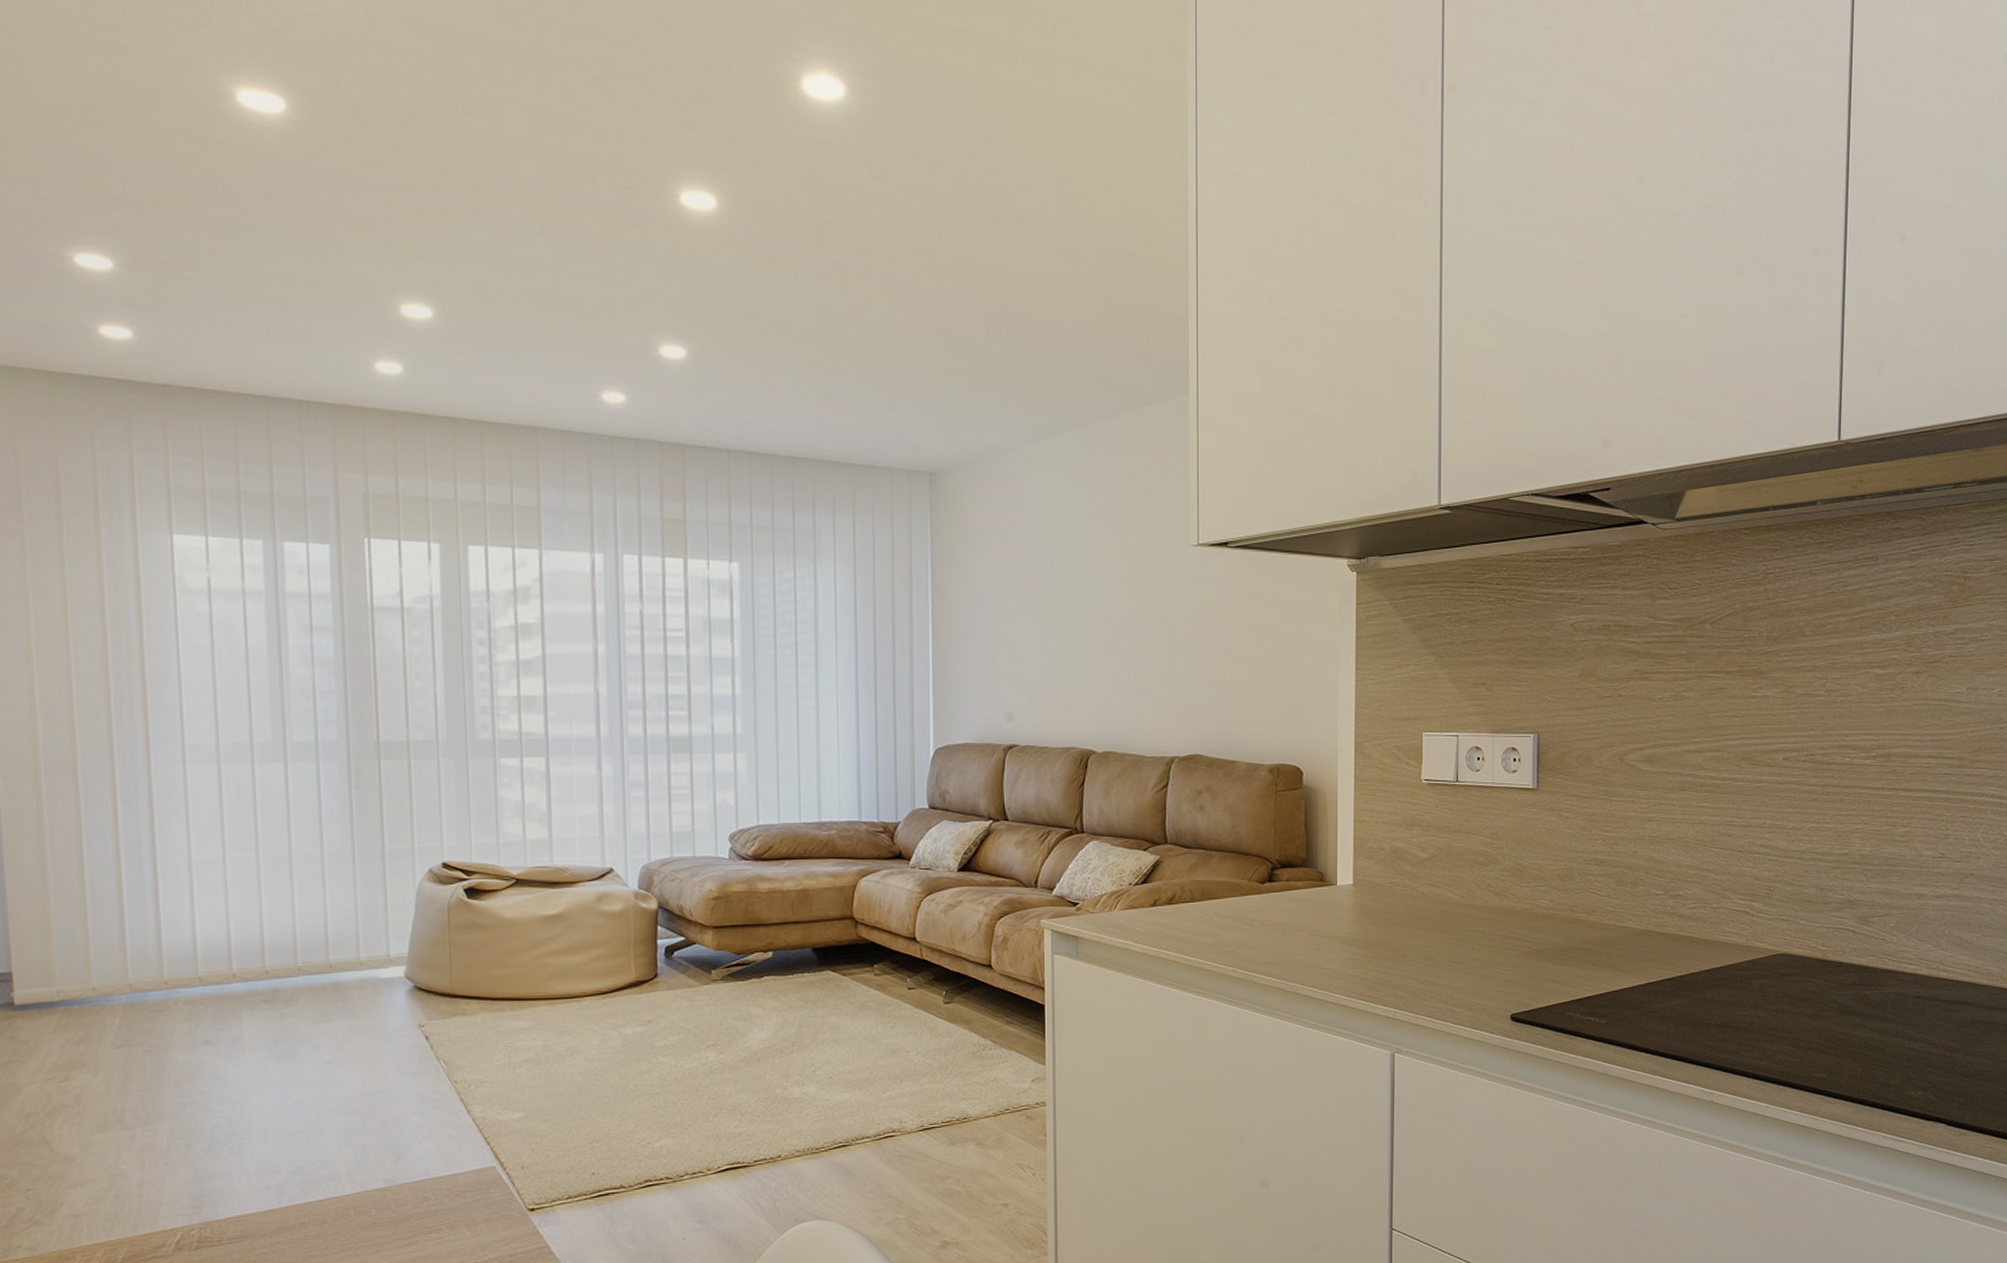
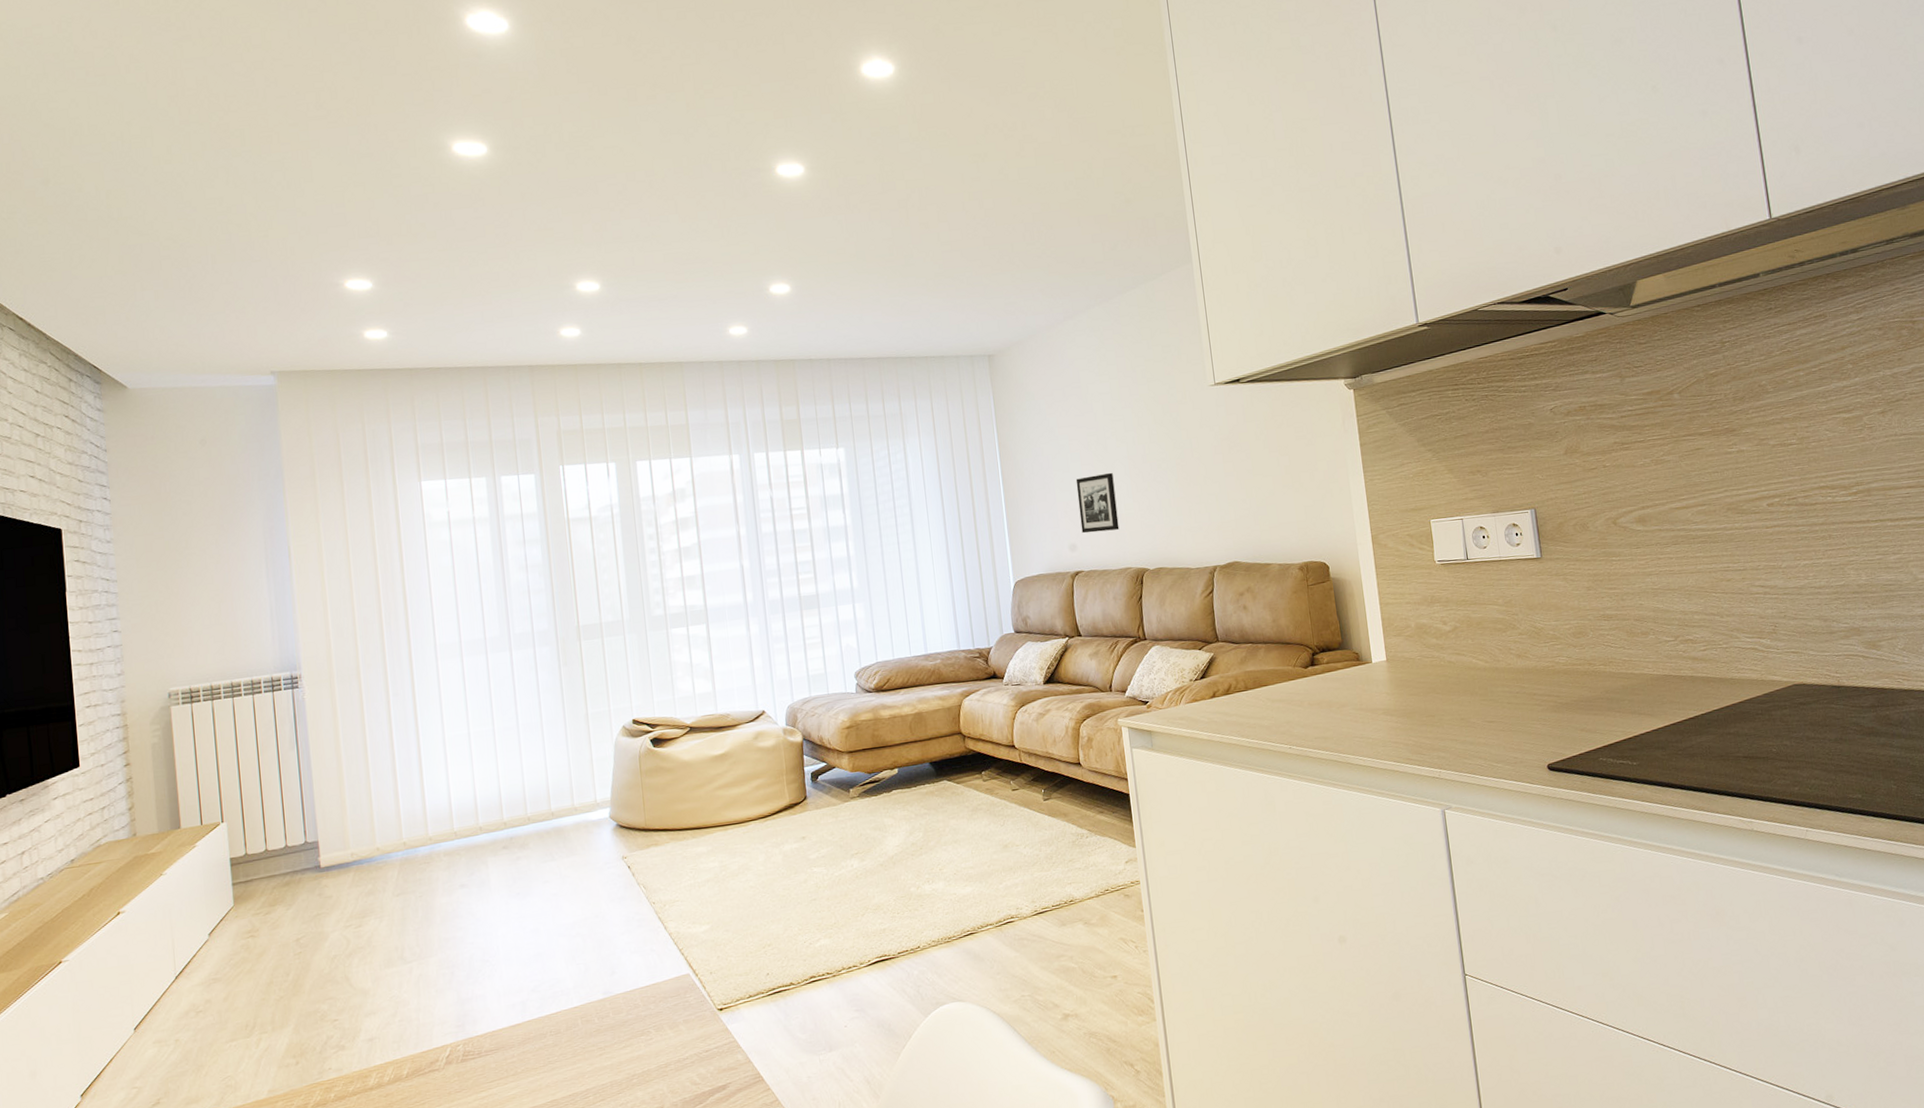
picture frame: none [1021,633,1067,702] -> present [1075,472,1120,533]

